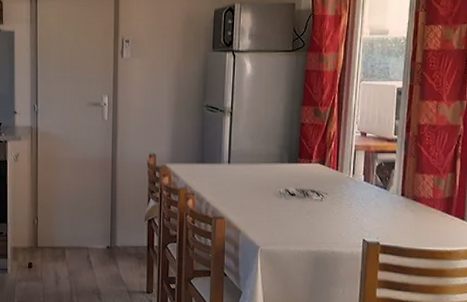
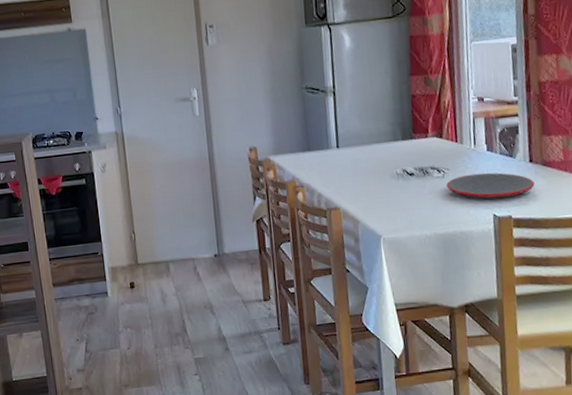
plate: none [324,200,404,224] -> present [446,172,535,199]

